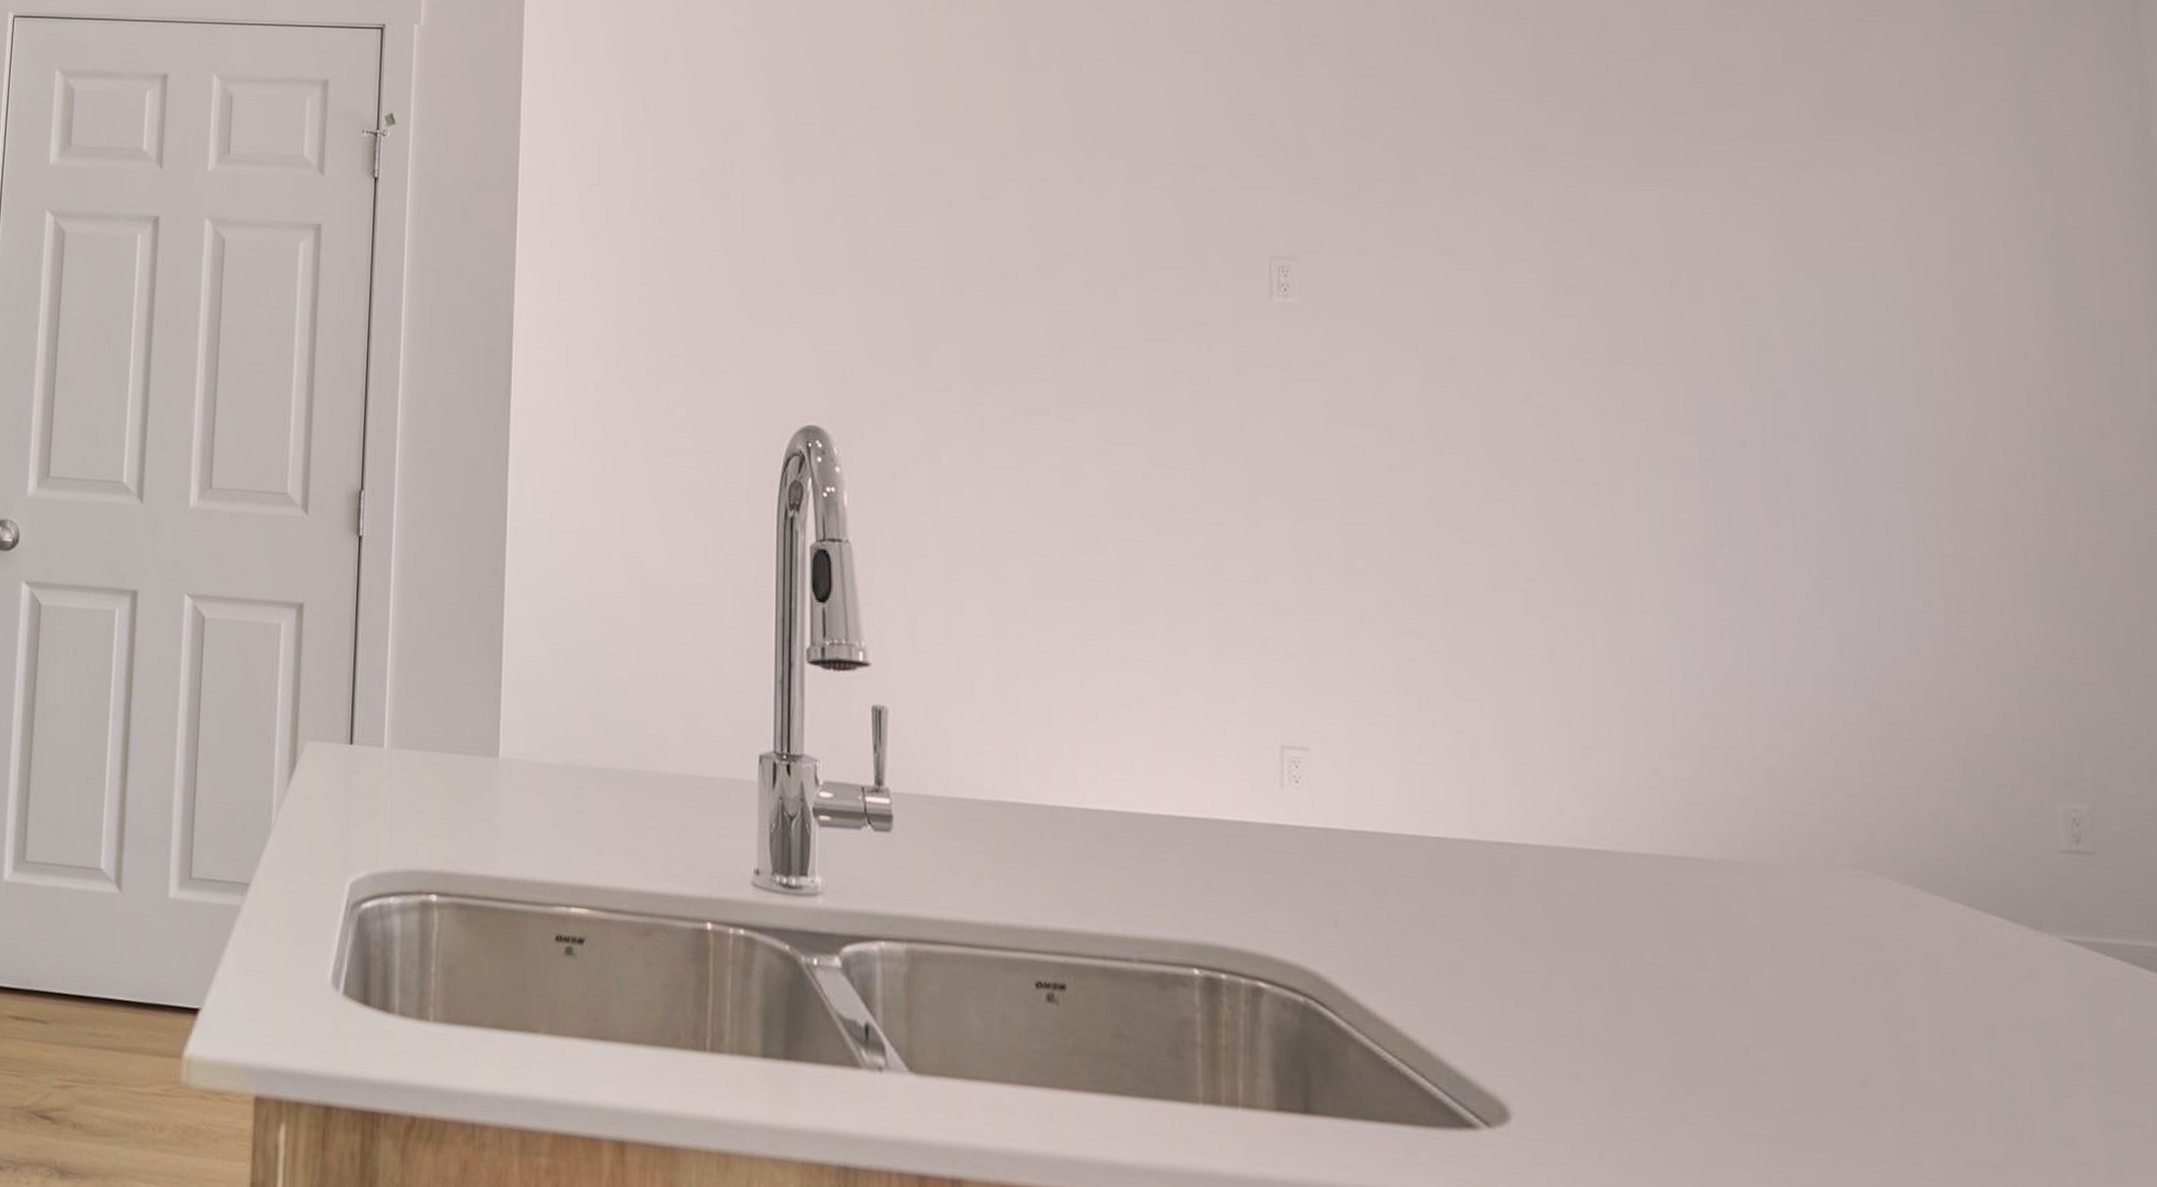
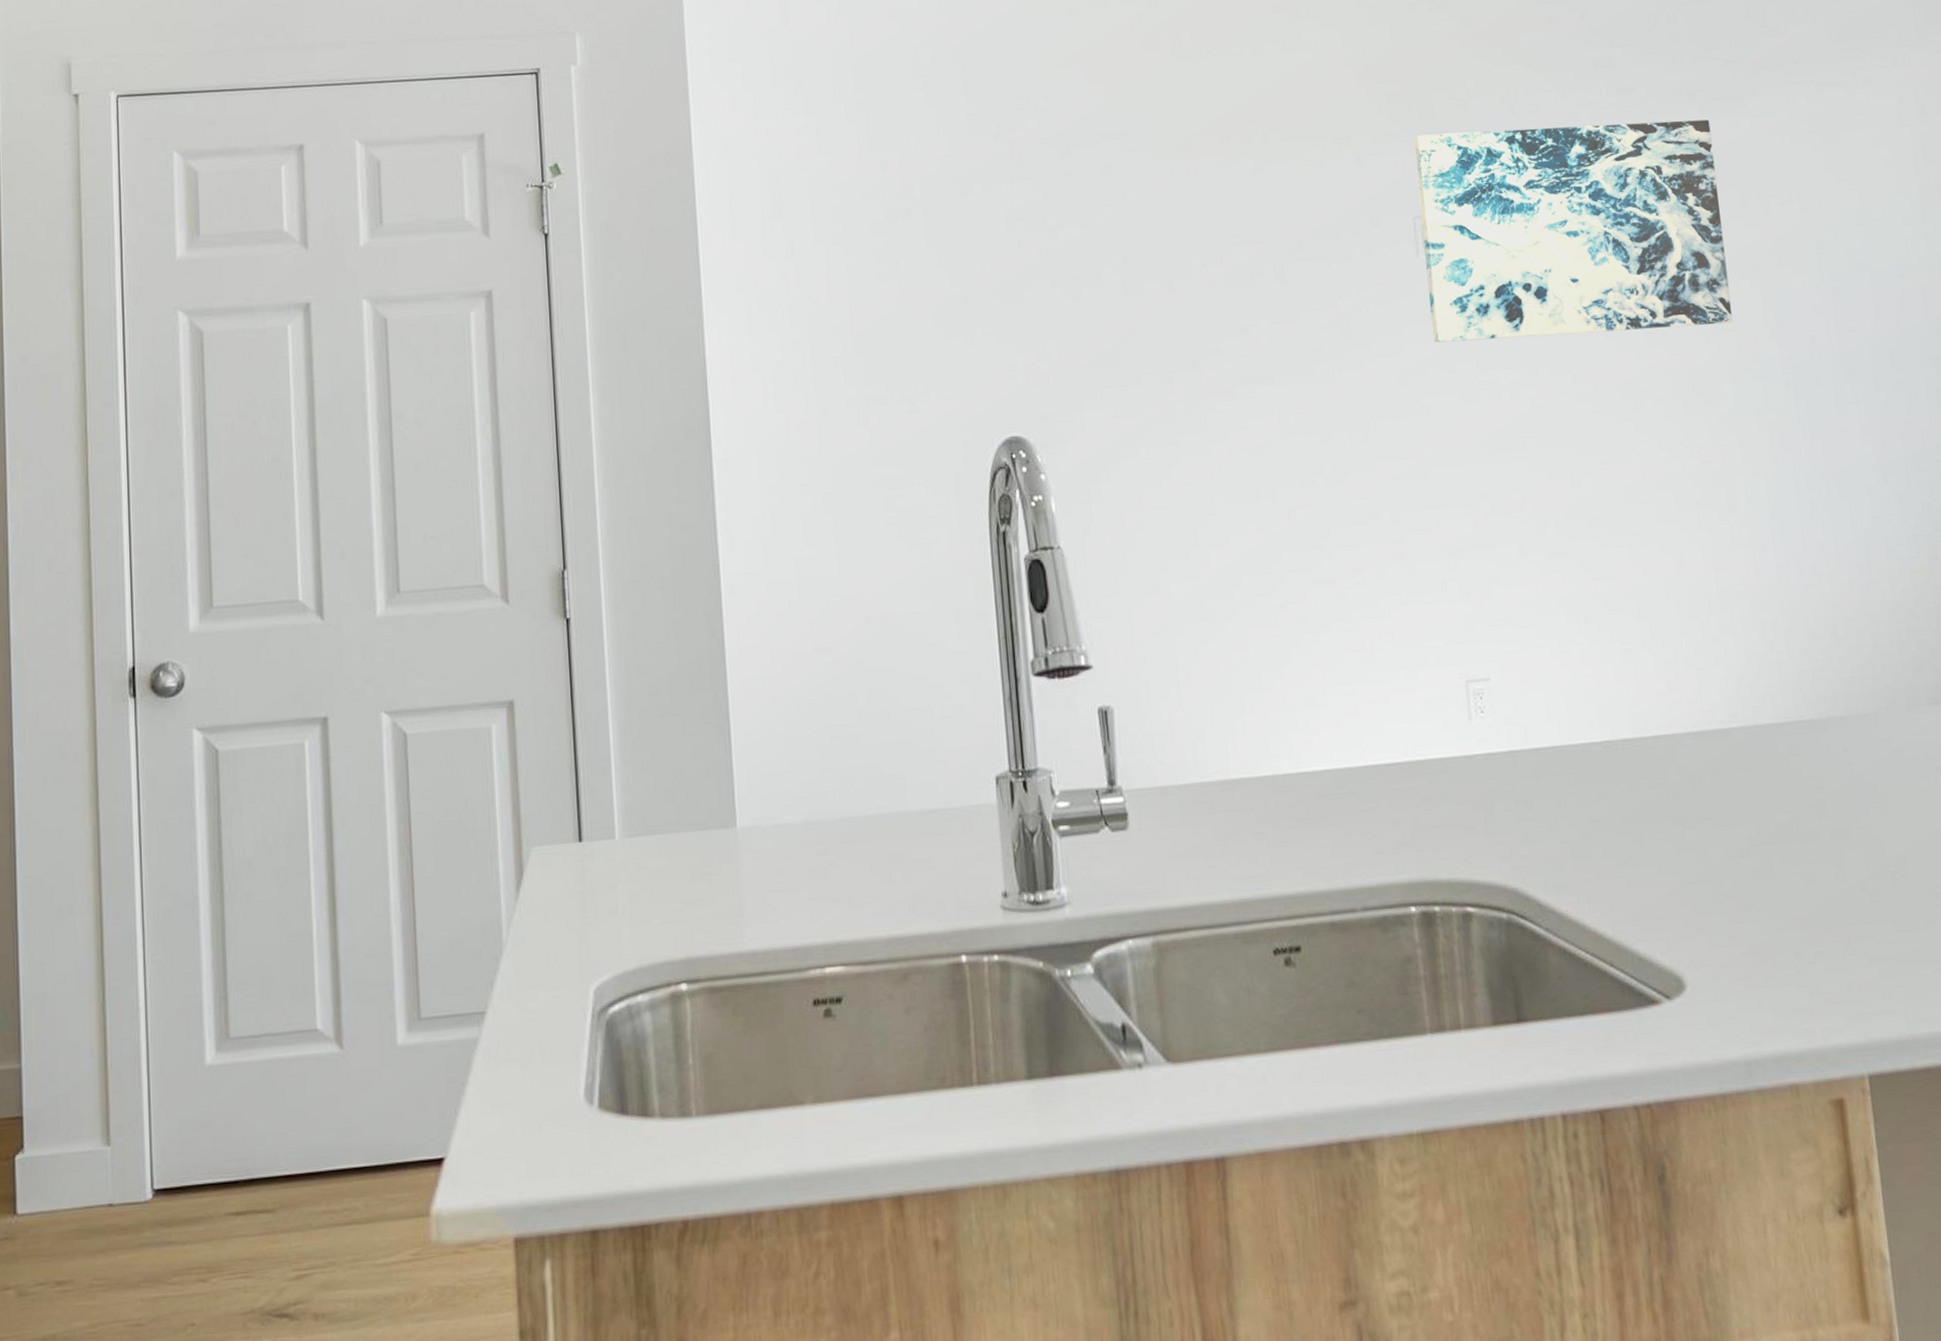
wall art: none [1277,173,1644,413] -> present [1413,119,1733,343]

